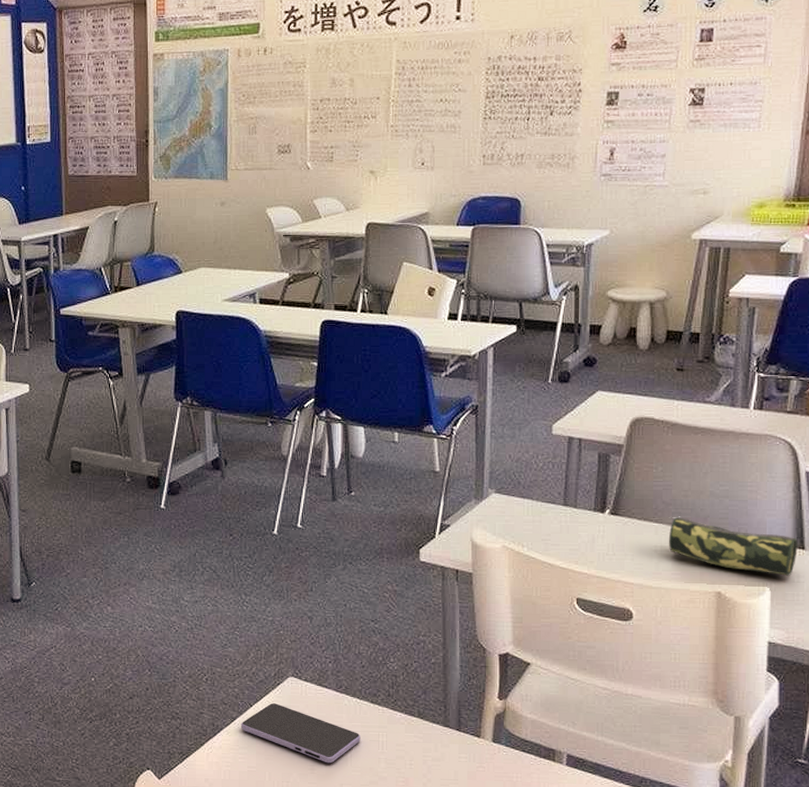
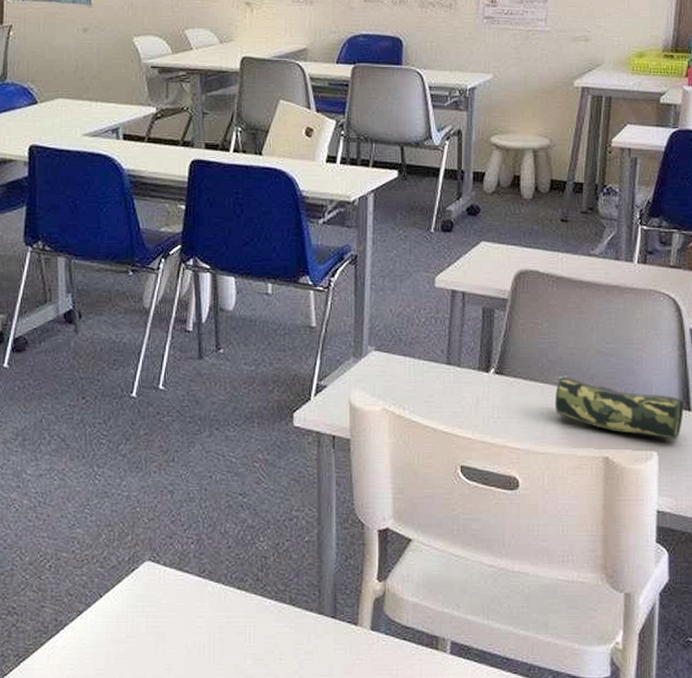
smartphone: present [241,703,361,764] -> none [88,592,225,662]

